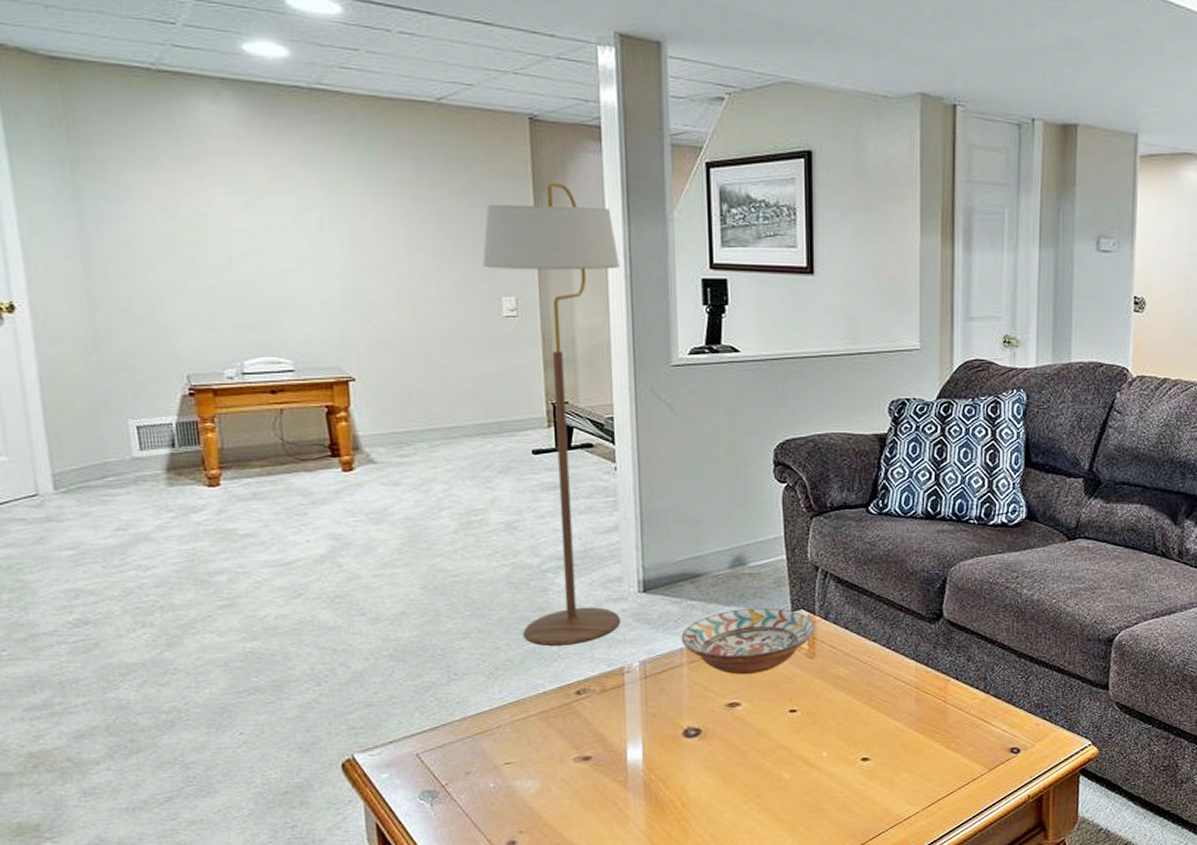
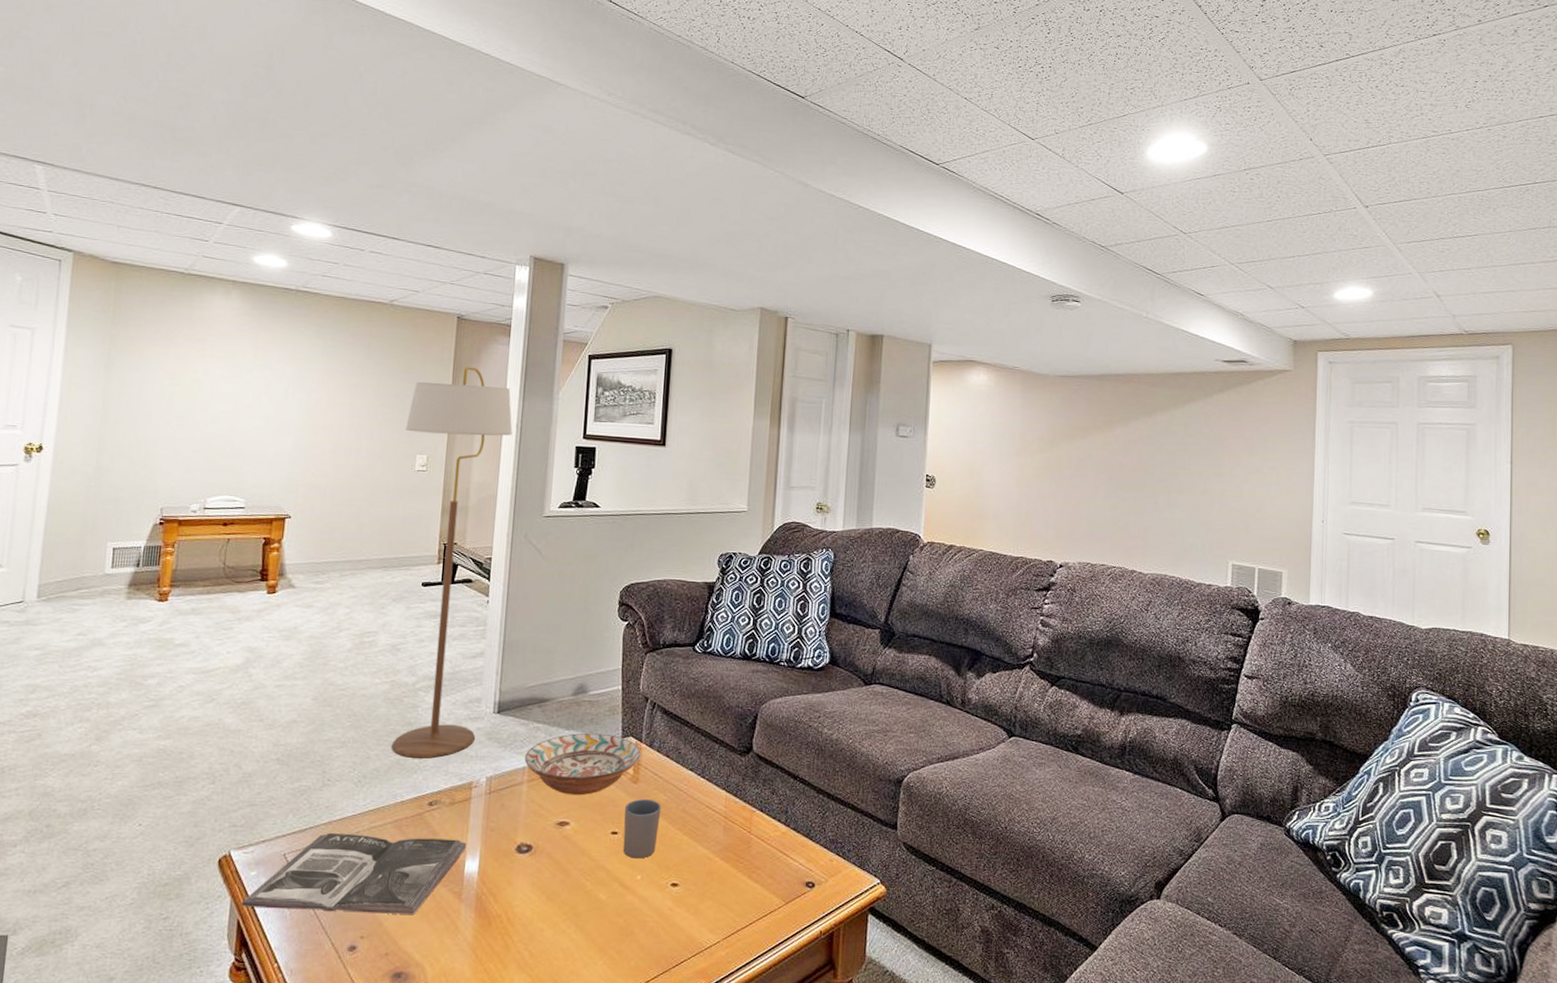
magazine: none [377,727,626,810] -> present [241,832,467,914]
mug: none [802,674,844,736] -> present [623,799,661,859]

